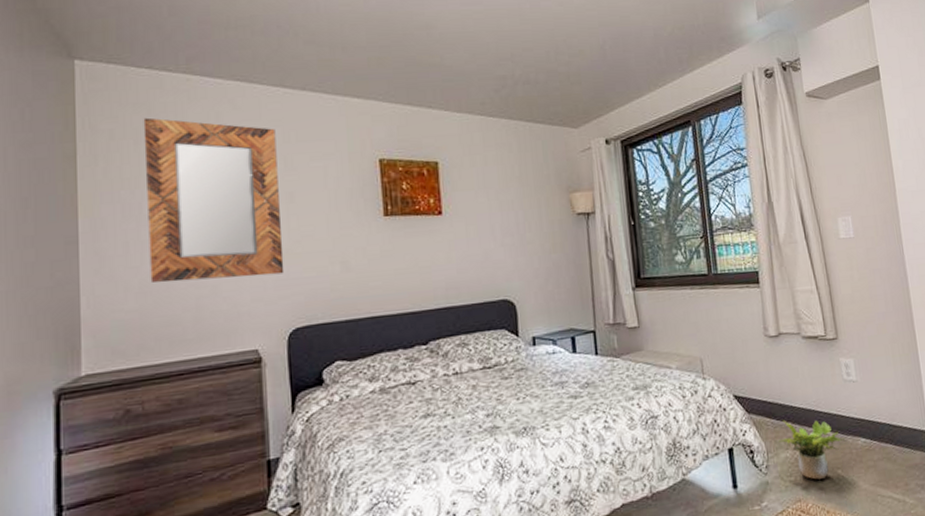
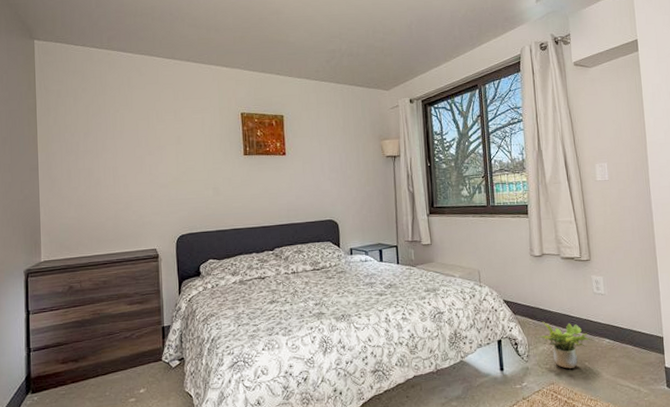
home mirror: present [143,117,284,283] -> none [79,81,174,199]

